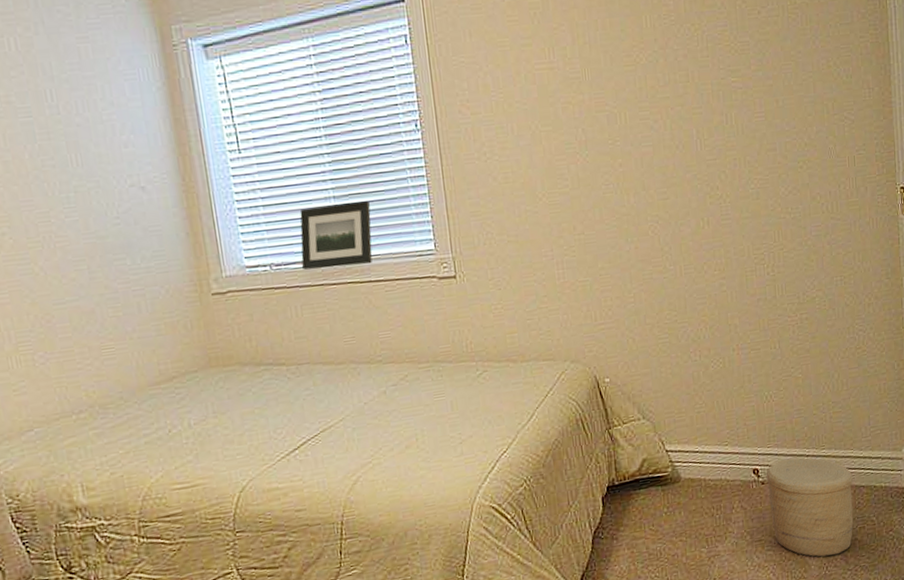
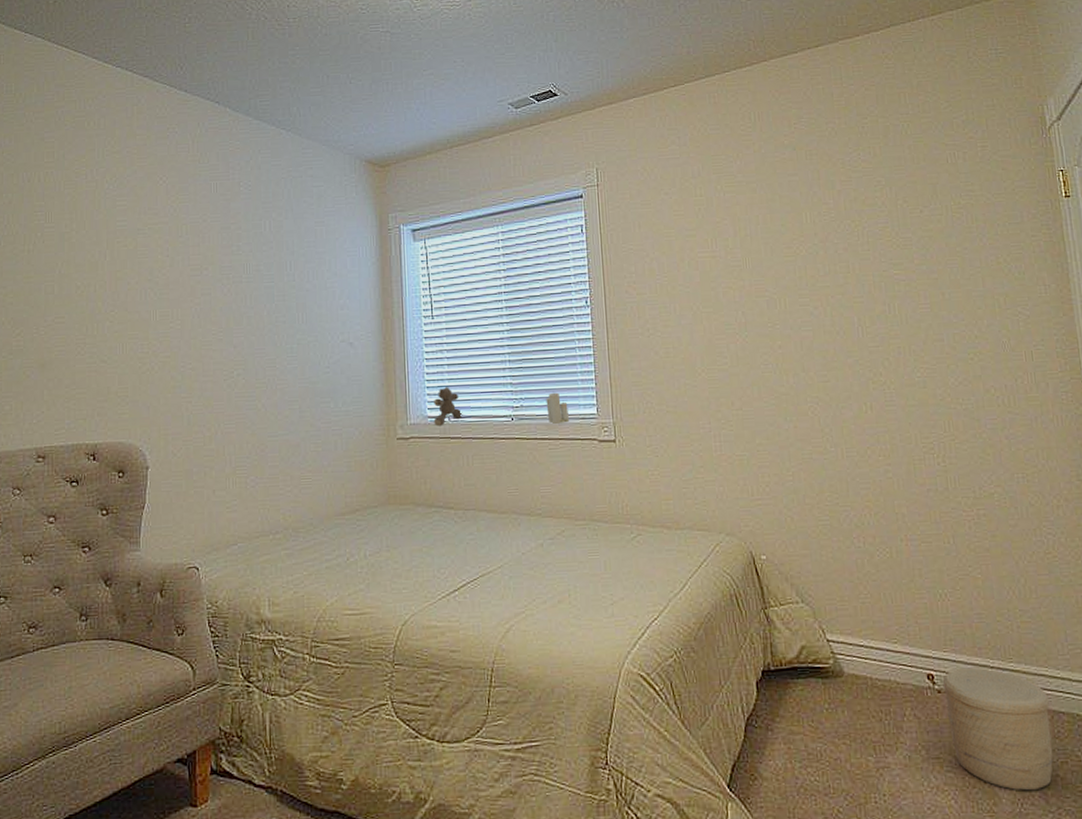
stuffed bear: none [251,231,286,277] -> present [433,387,463,427]
picture frame: present [299,201,373,270] -> none [476,366,541,424]
candle: none [378,229,405,265] -> present [546,392,569,425]

